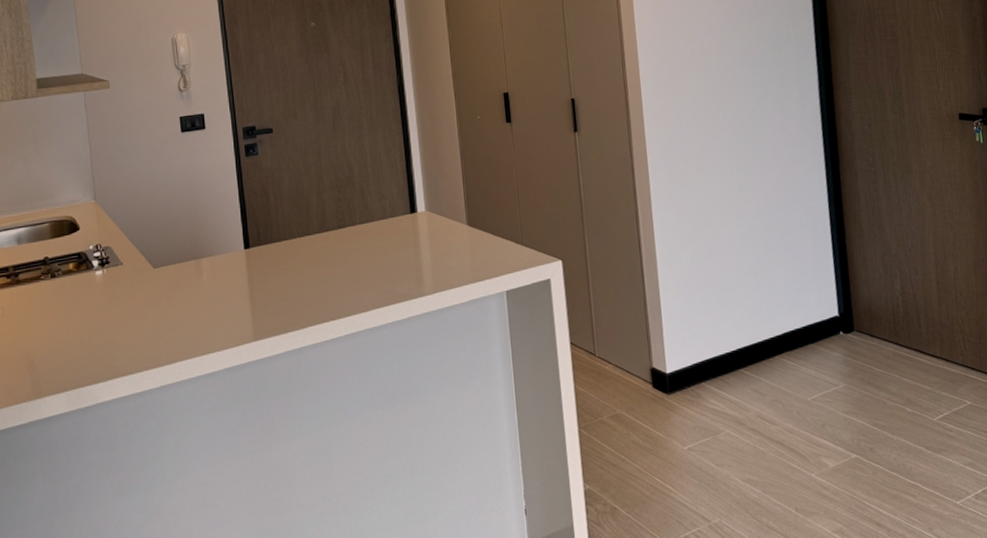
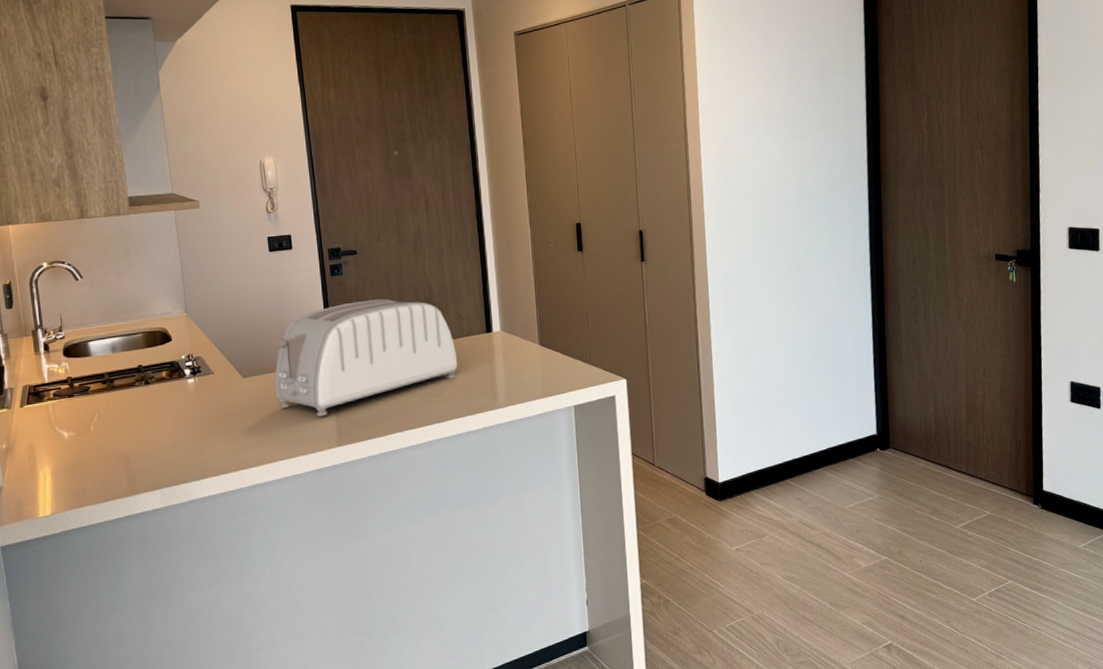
toaster: none [187,179,381,309] -> present [275,299,458,417]

